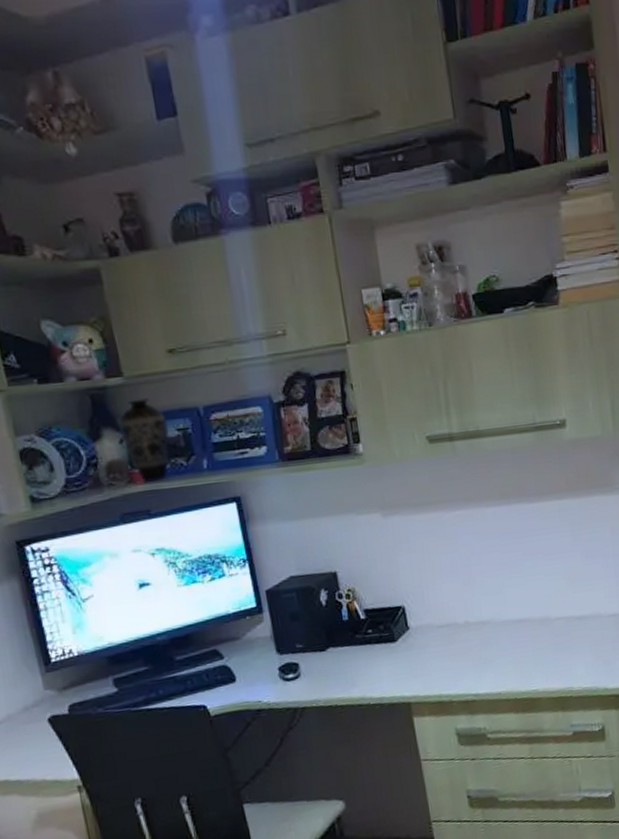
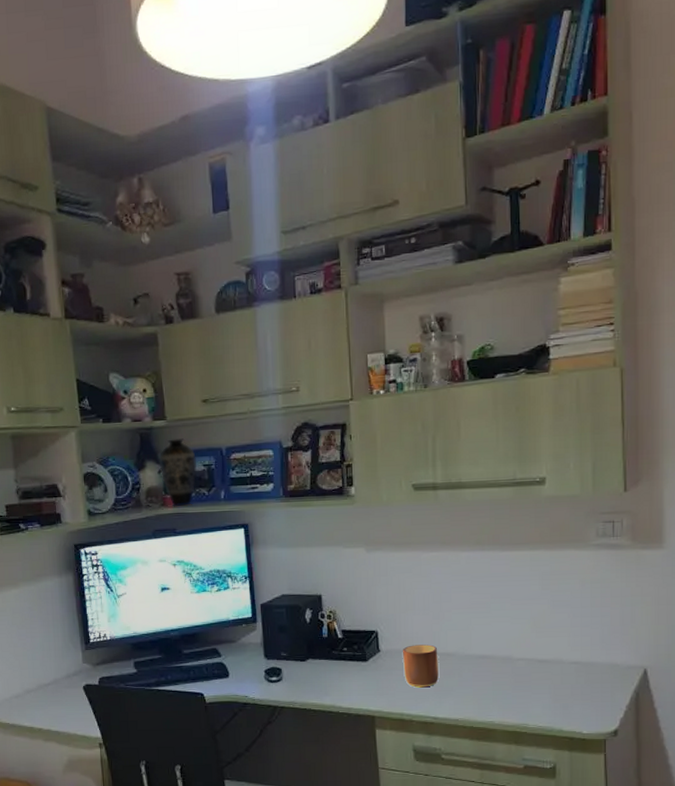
mug: none [433,614,476,664] -> present [402,644,439,688]

